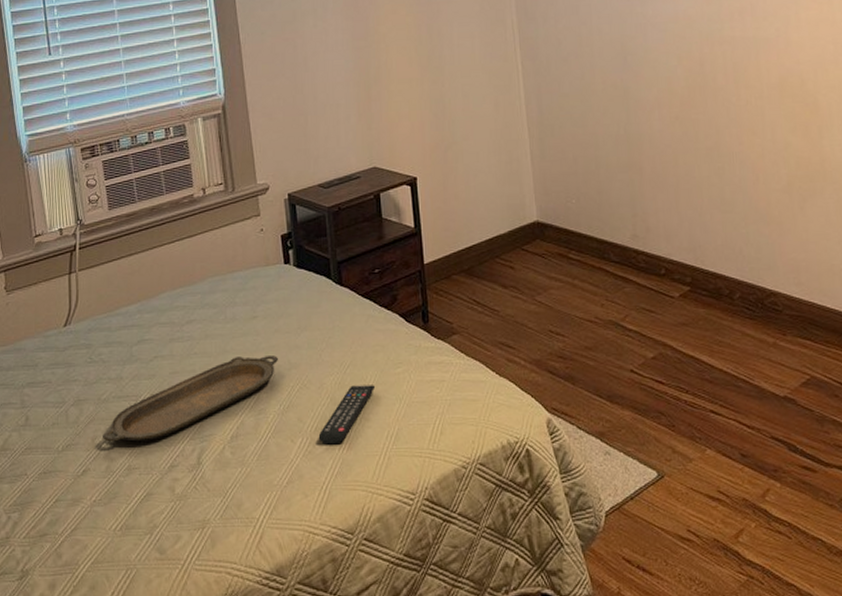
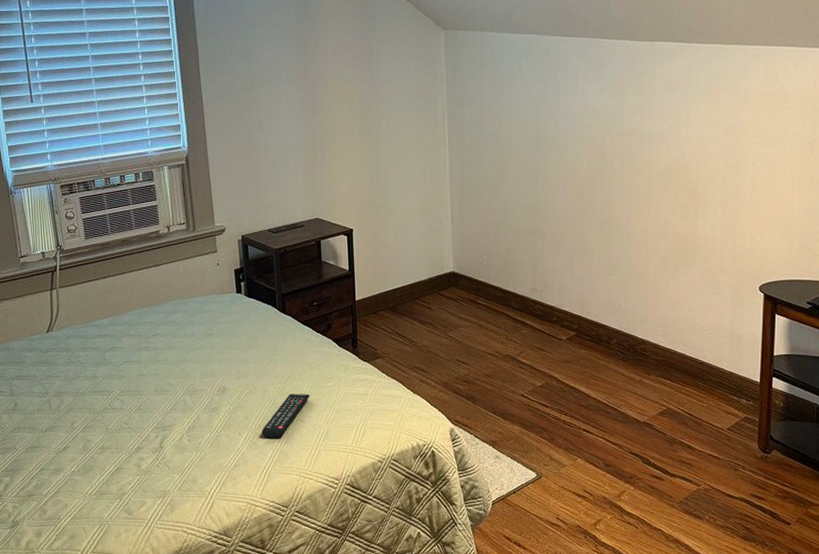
serving tray: present [103,356,278,442] -> none [80,365,229,428]

